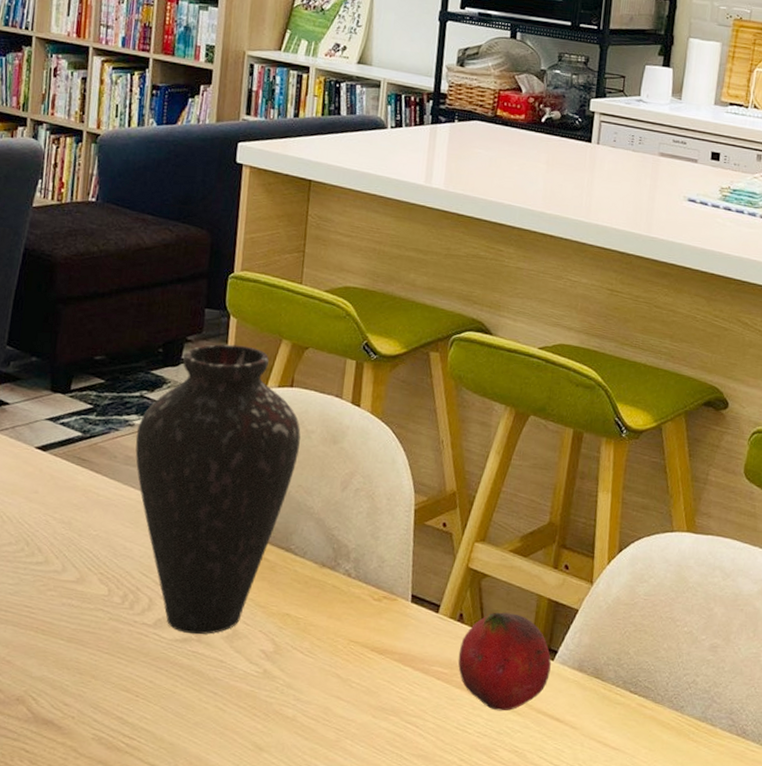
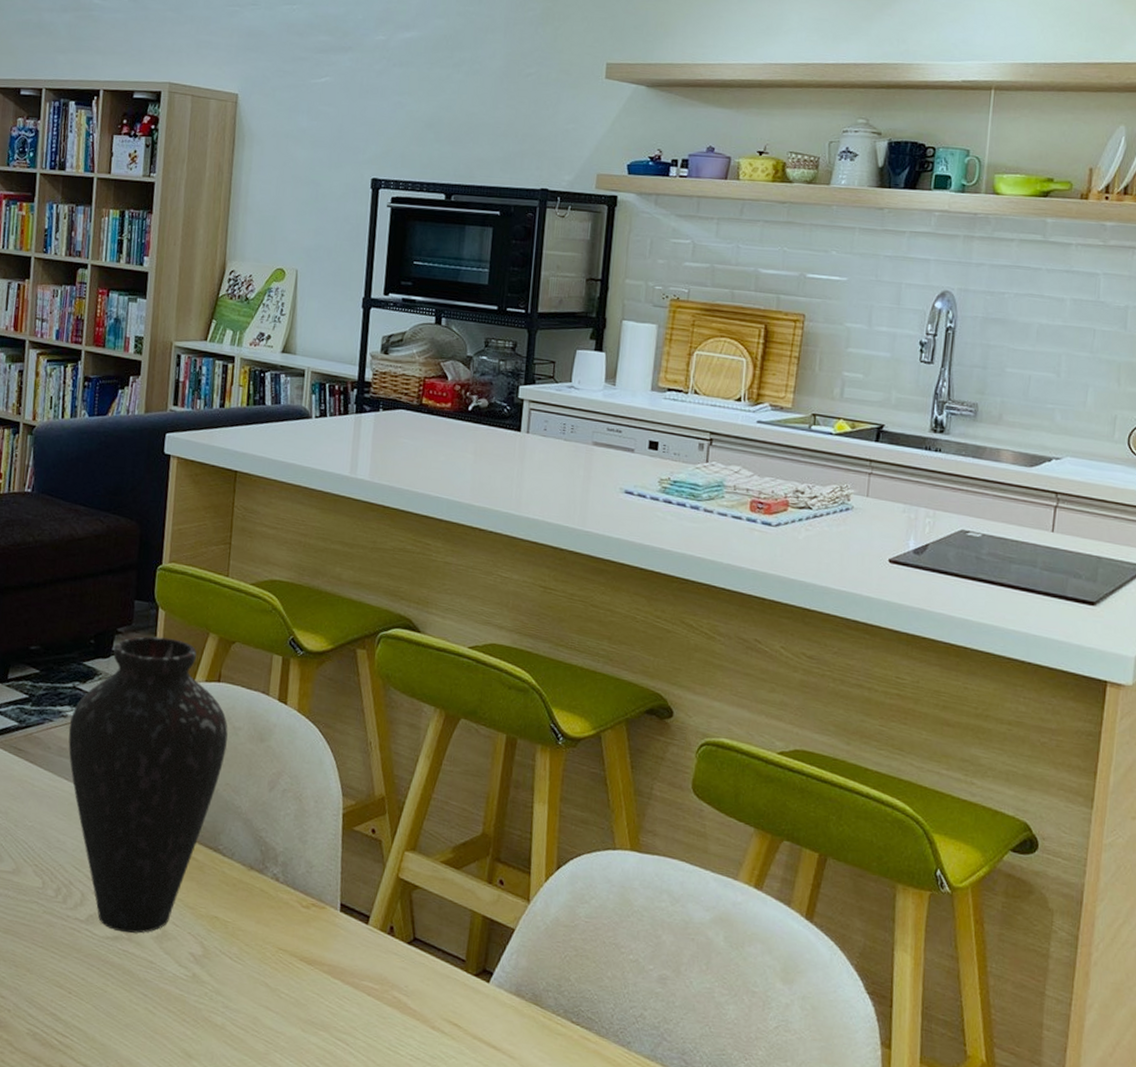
fruit: present [458,612,551,711] -> none [388,926,487,1034]

